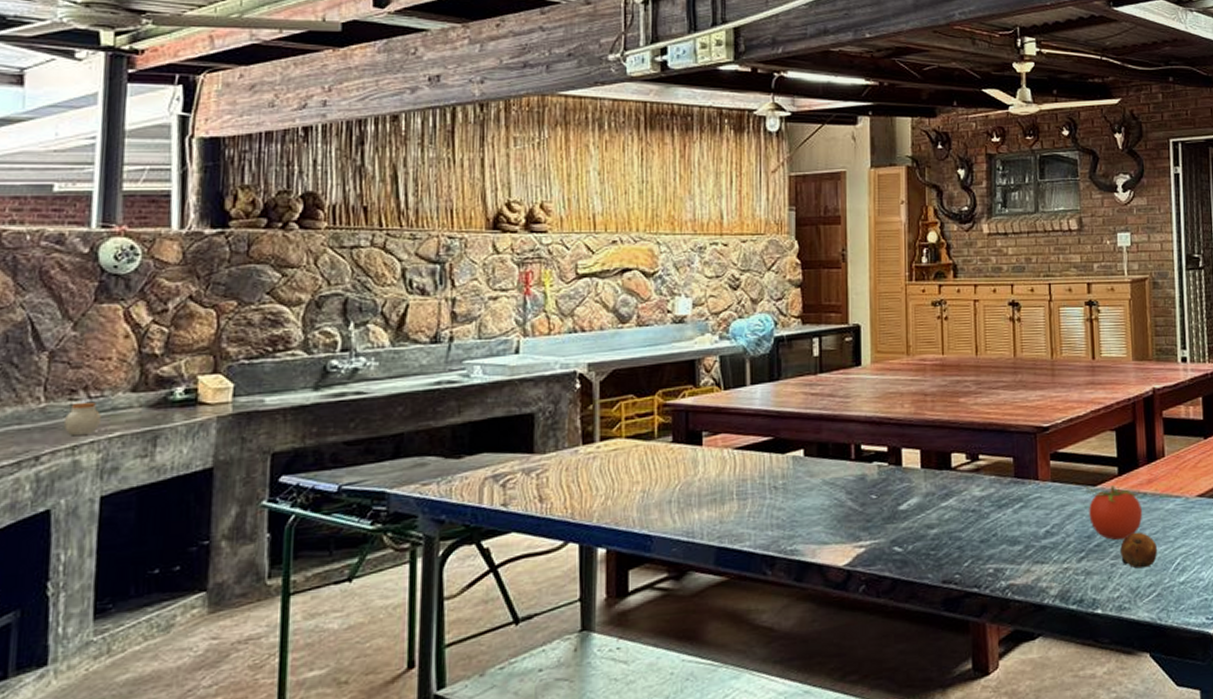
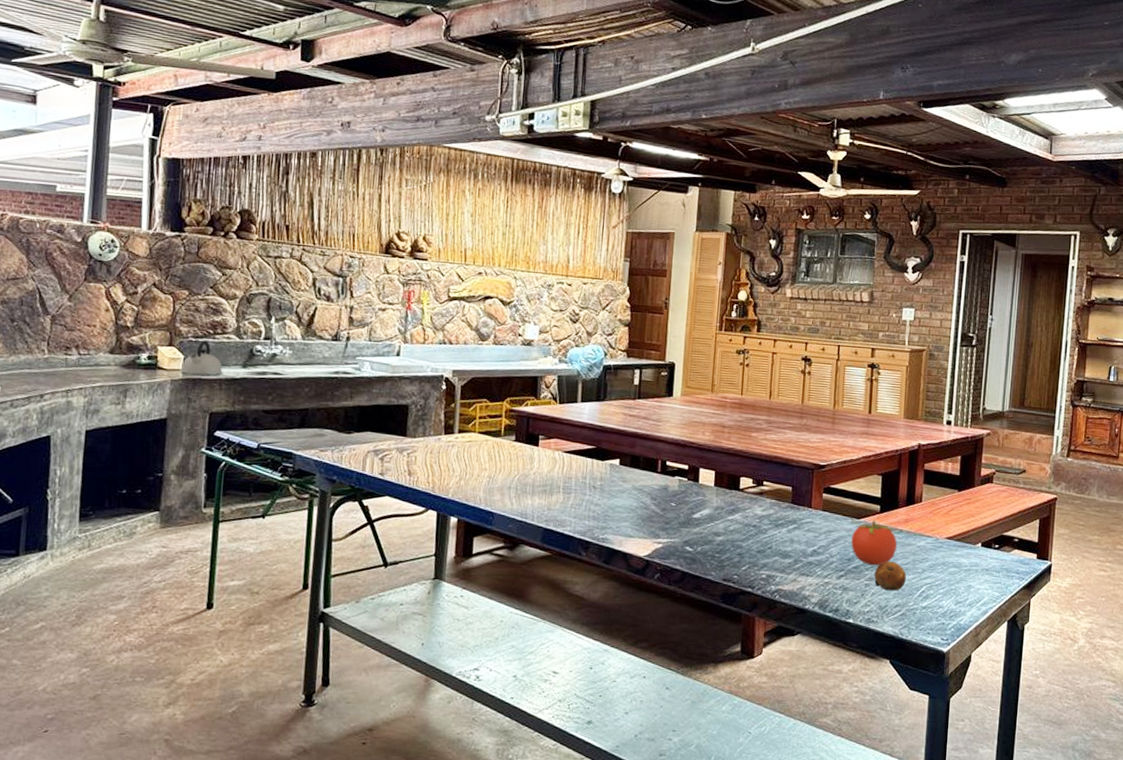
jar: present [63,401,102,436] -> none [60,357,88,383]
kettle: none [229,361,288,408] -> present [180,340,223,376]

